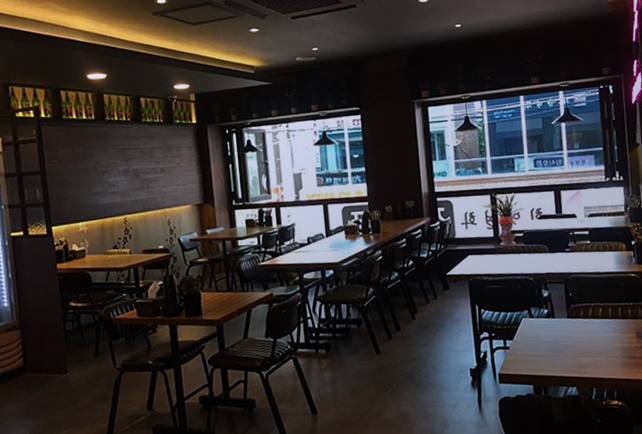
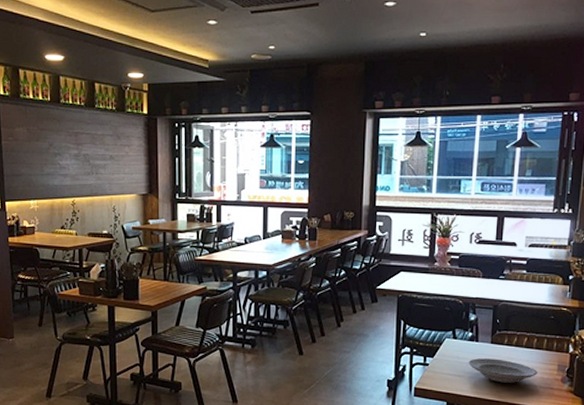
plate: none [548,333,618,358] -> present [468,358,538,383]

